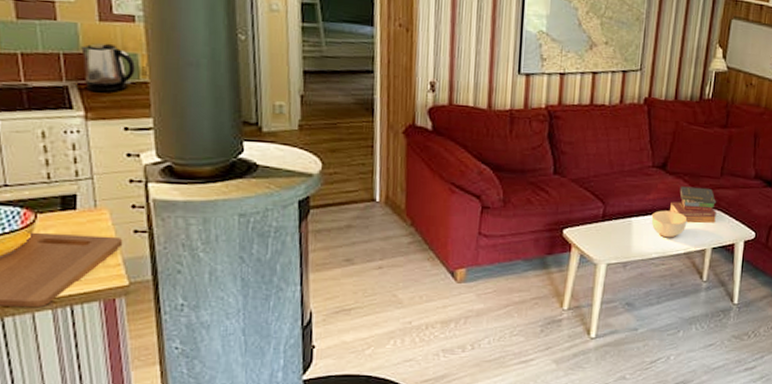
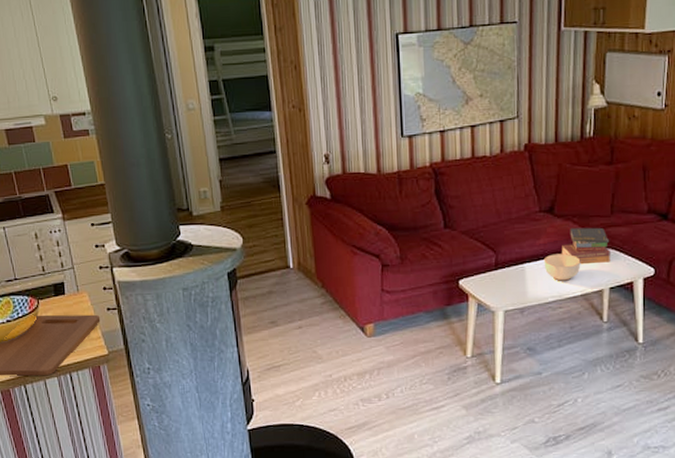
kettle: present [81,42,135,93] -> none [54,155,94,197]

